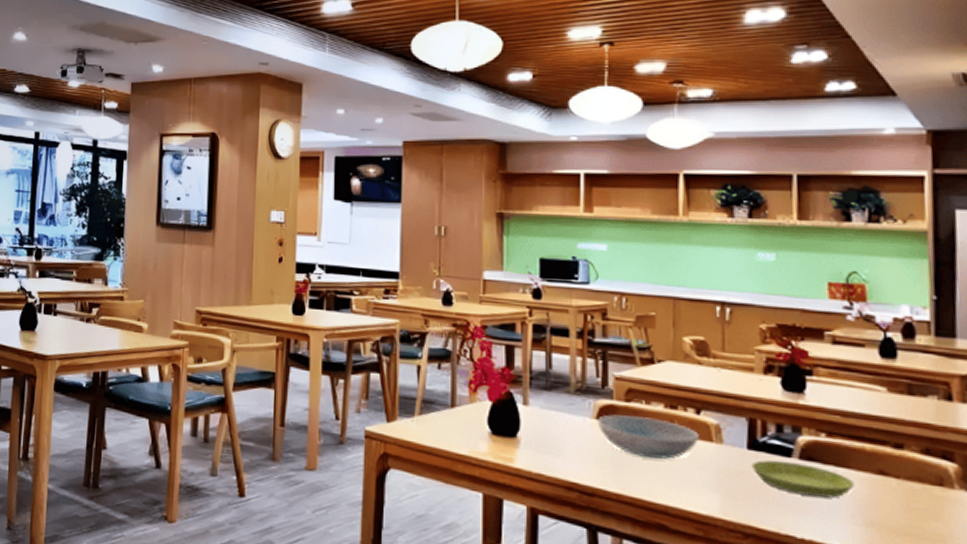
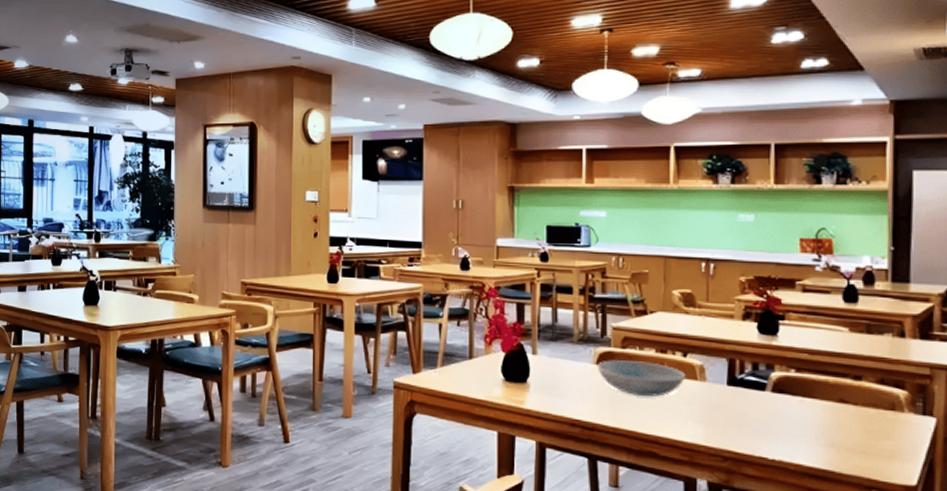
saucer: present [751,460,855,499] -> none [730,393,819,424]

